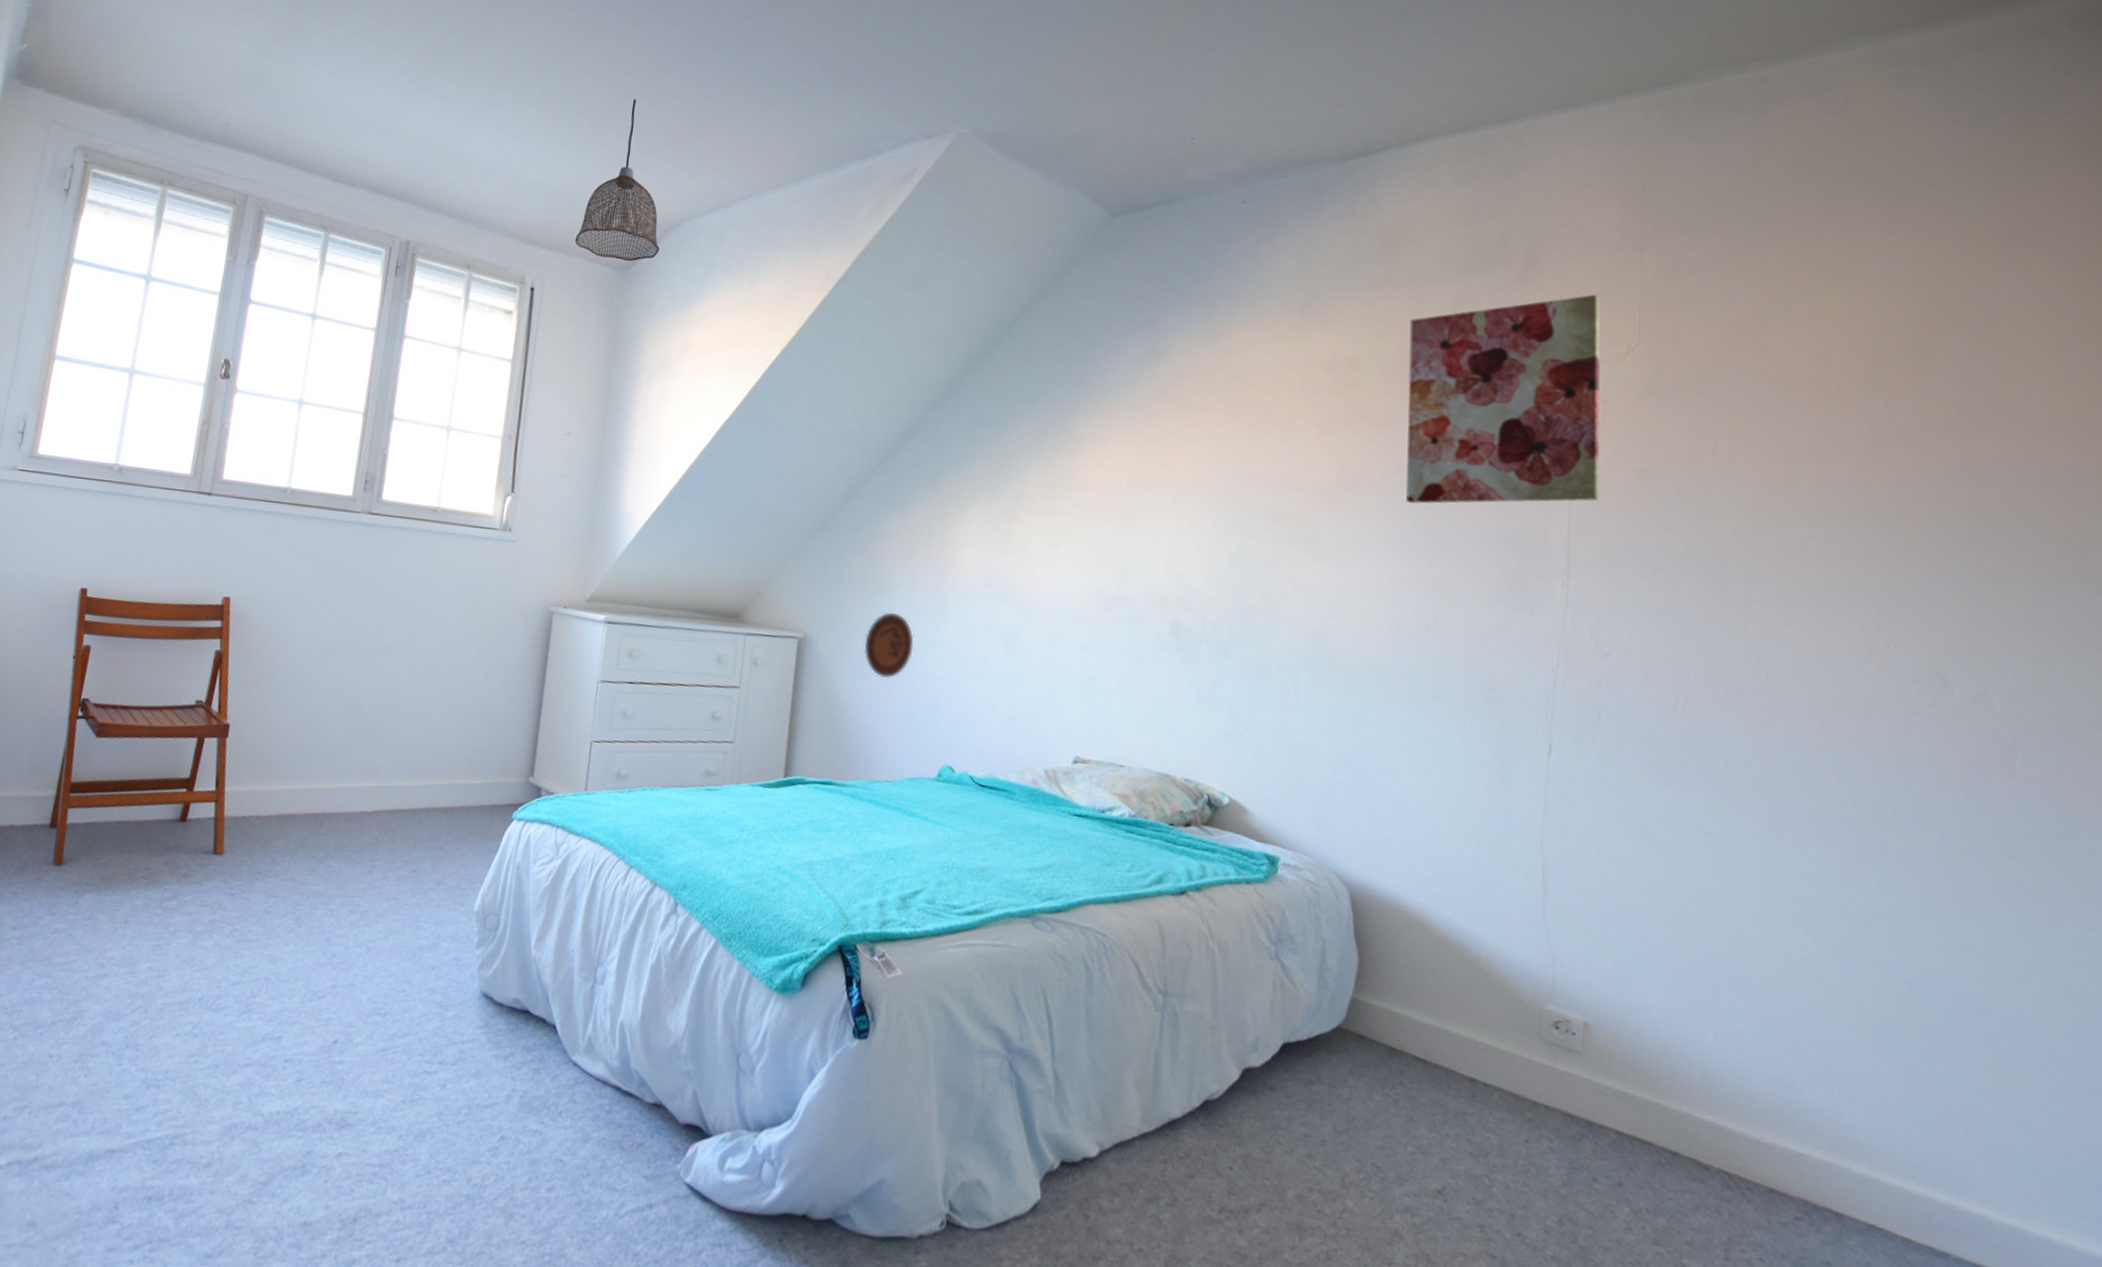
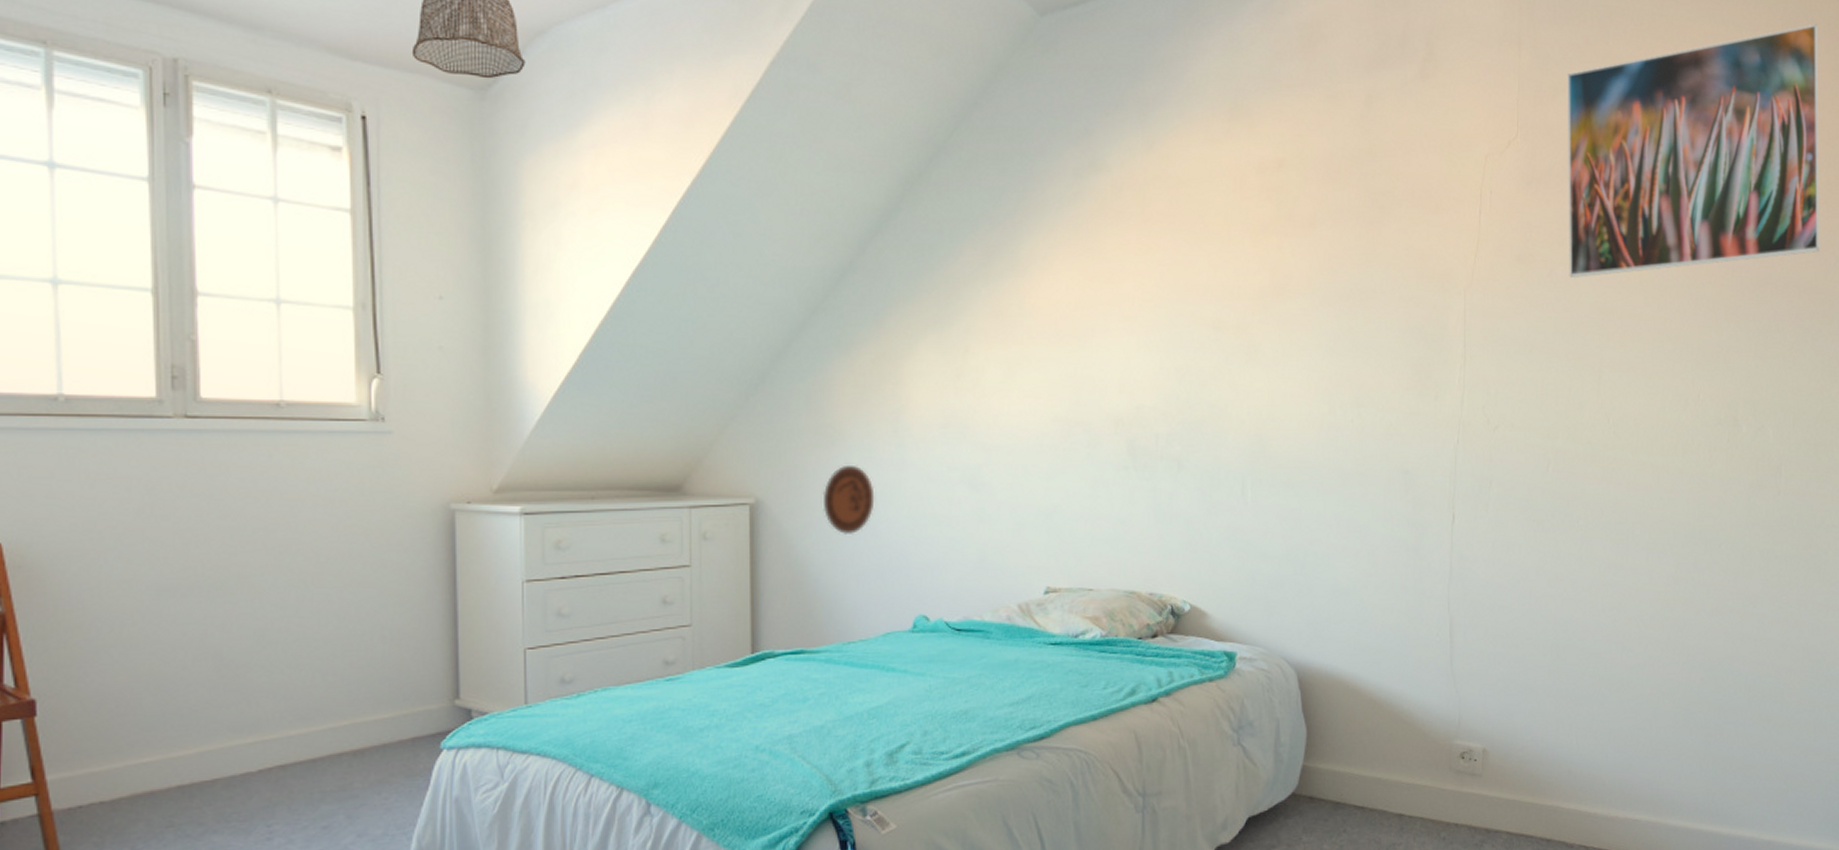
wall art: present [1405,294,1601,504] -> none [1328,88,1489,303]
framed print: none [1703,236,2064,500] -> present [1567,24,1820,279]

